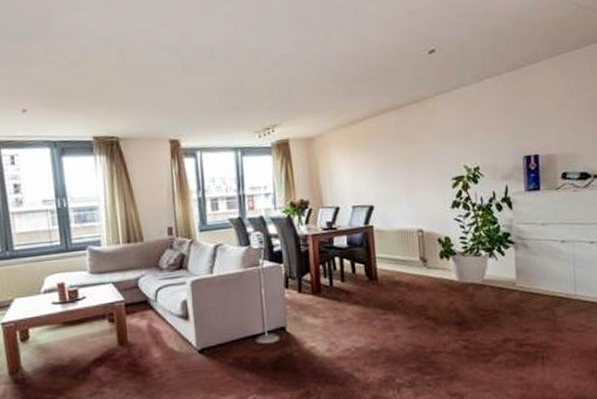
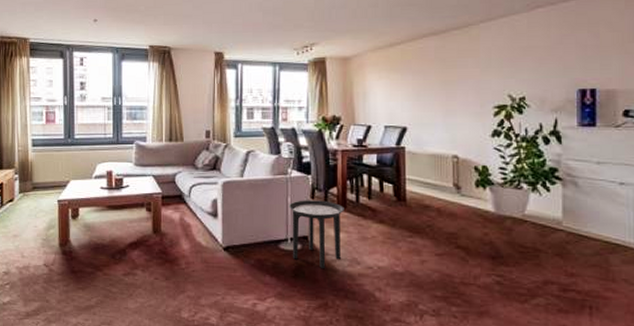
side table: none [263,288,319,357] -> present [289,200,344,268]

